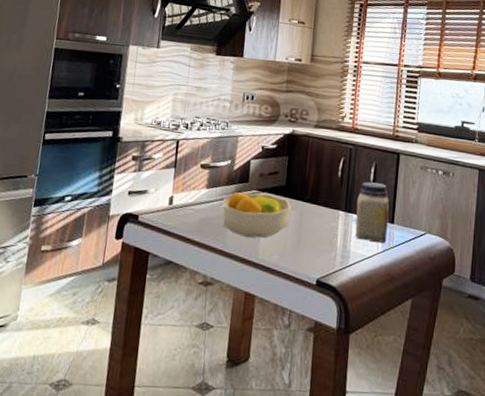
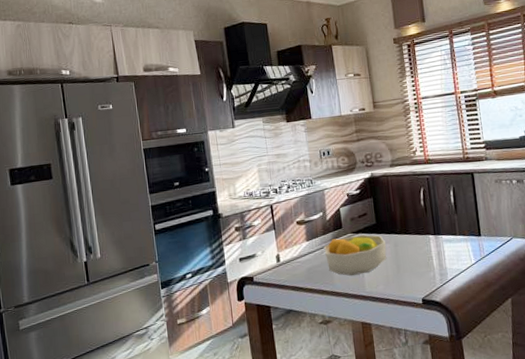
jar: present [355,182,390,244] -> none [443,203,478,256]

